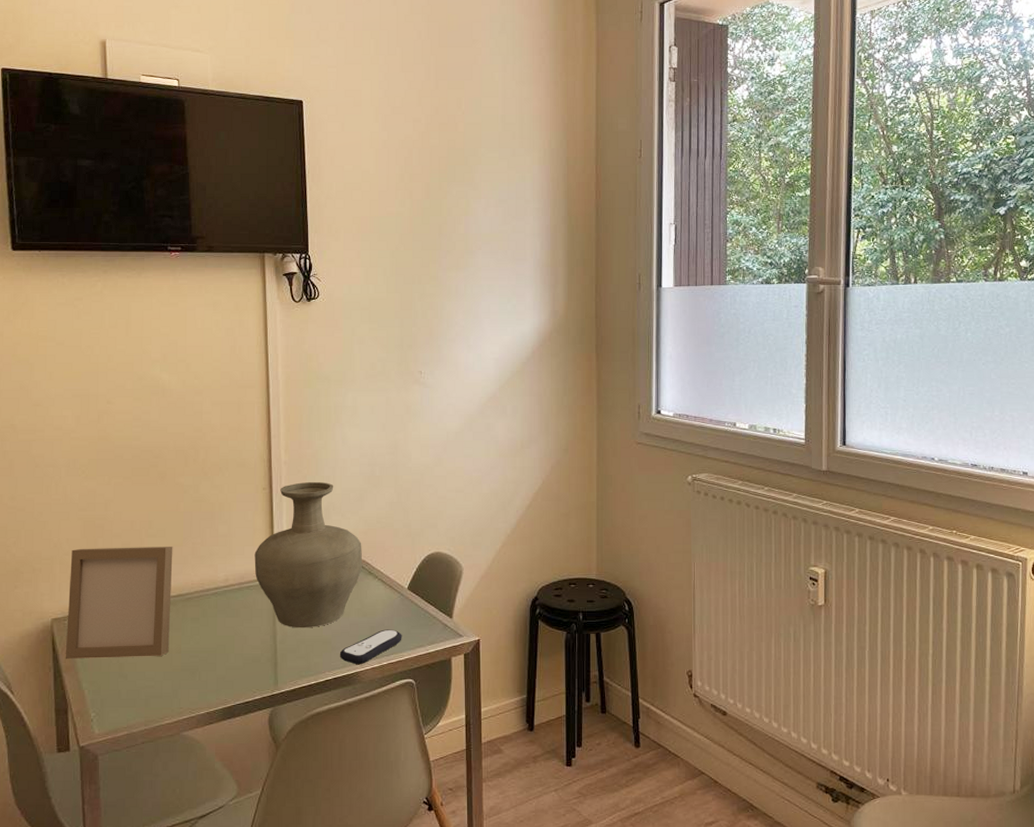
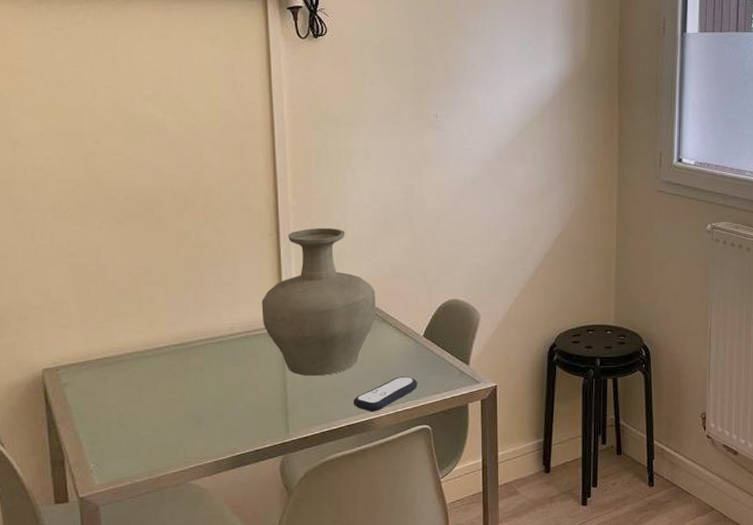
photo frame: present [65,547,173,660] -> none [59,294,174,411]

